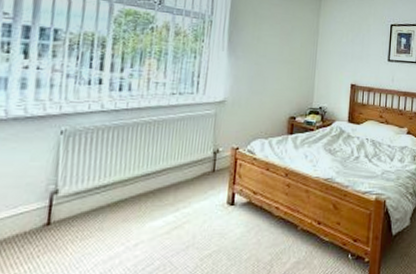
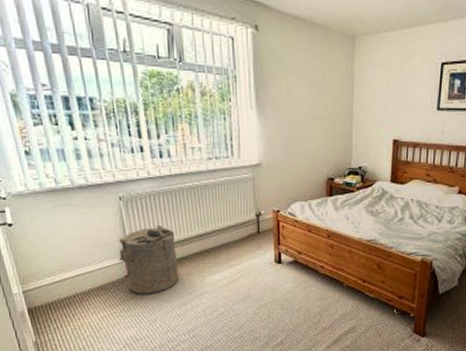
laundry hamper: none [41,163,119,248] -> present [119,226,179,294]

